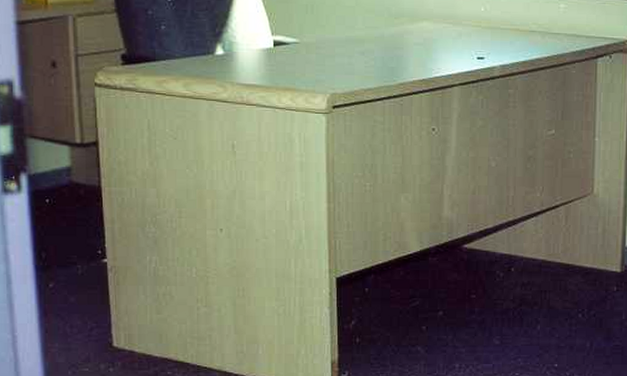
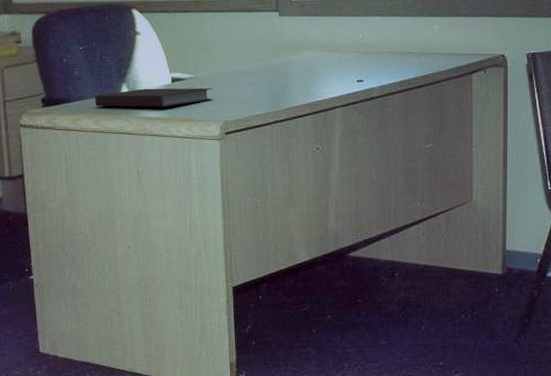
notebook: none [185,51,320,74] -> present [95,87,213,107]

